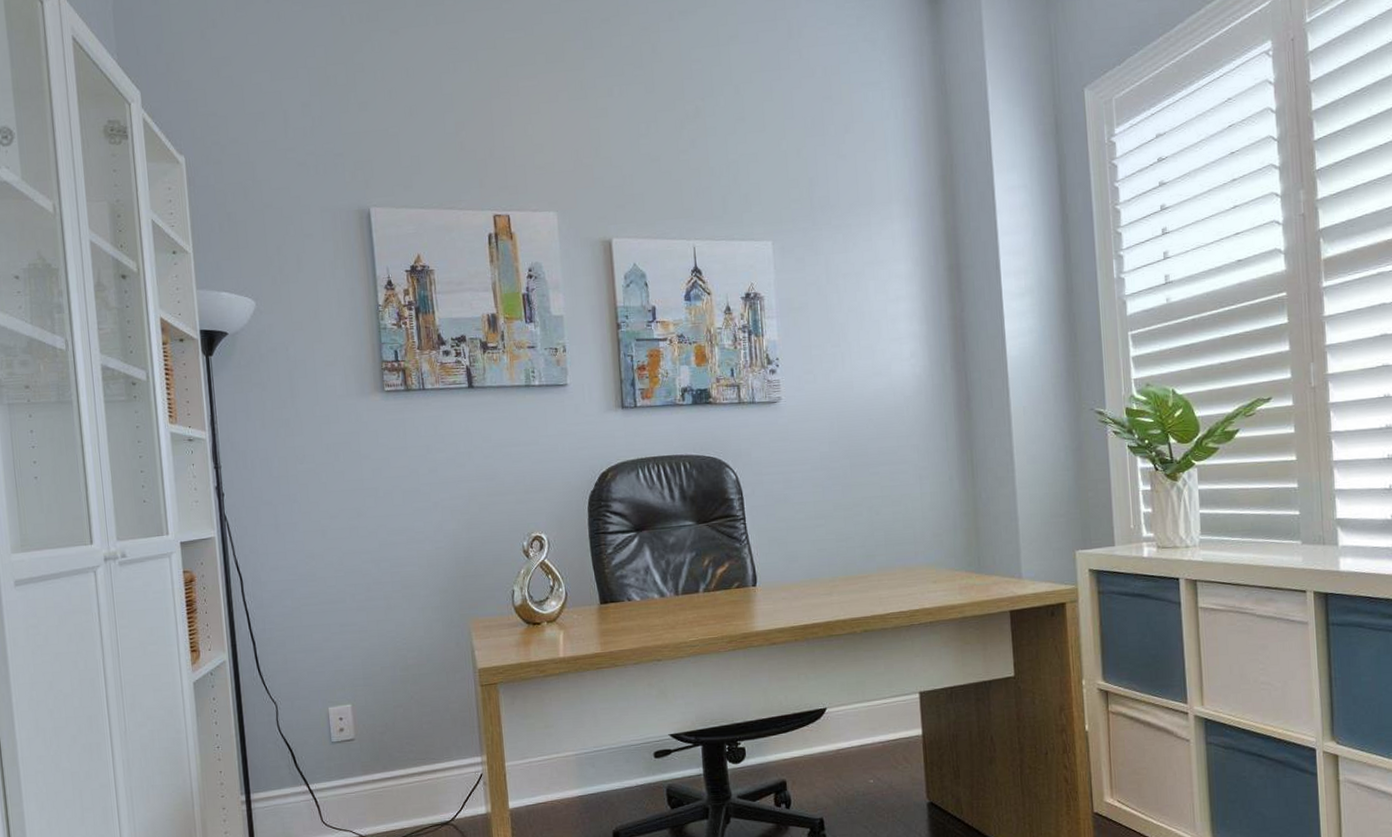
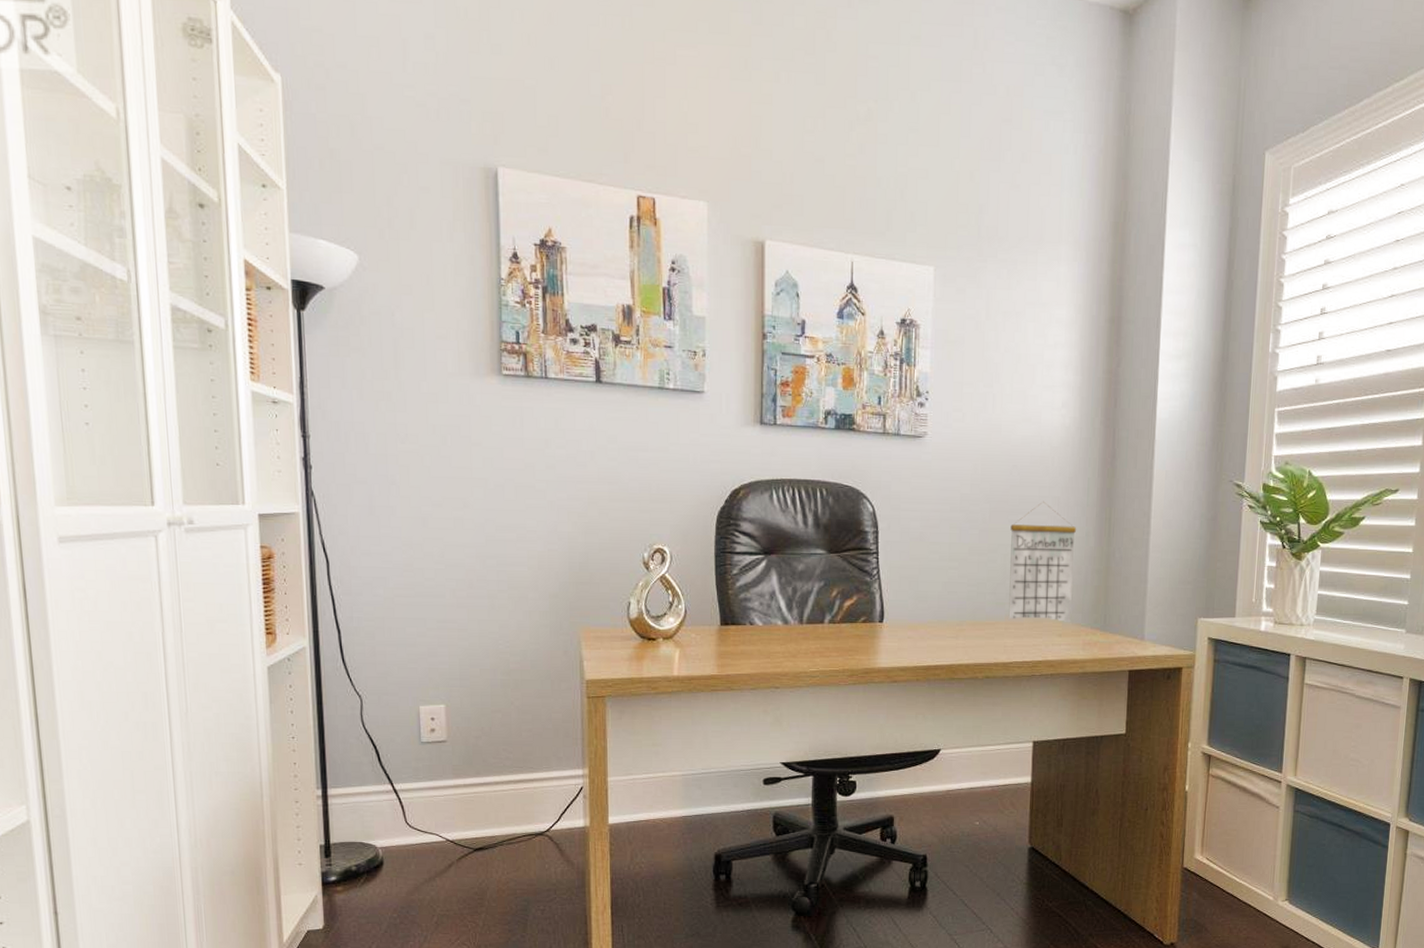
calendar: none [872,450,944,572] -> present [1008,501,1077,623]

